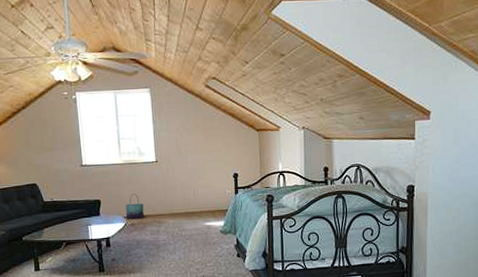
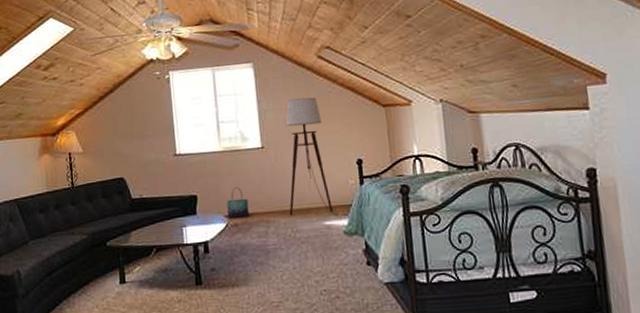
floor lamp: none [176,120,225,219] -> present [286,97,349,216]

